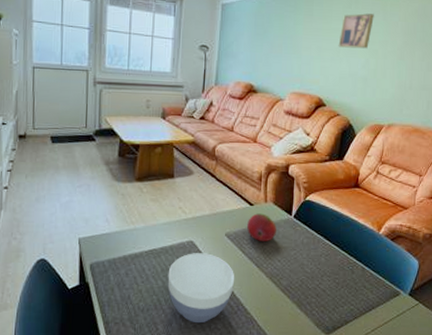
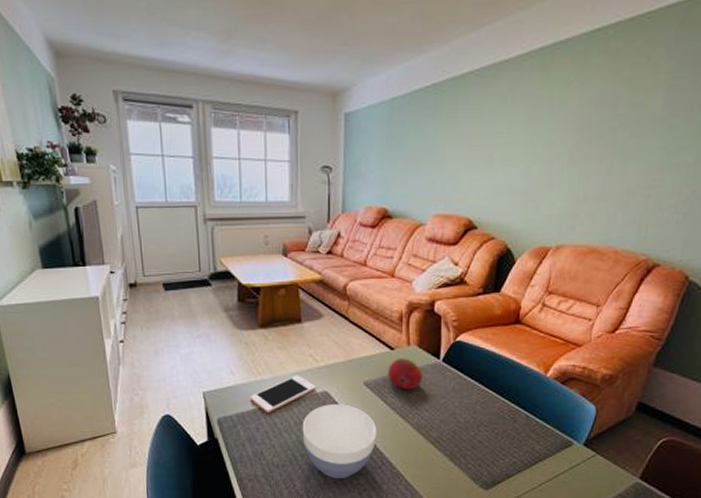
cell phone: none [121,225,183,260] -> present [249,375,316,414]
wall art: present [338,13,374,49] -> none [491,108,536,155]

